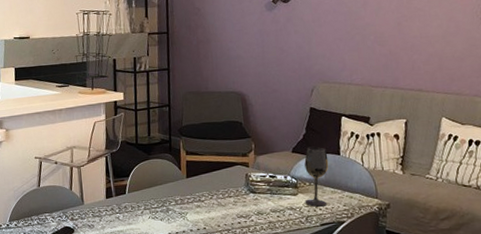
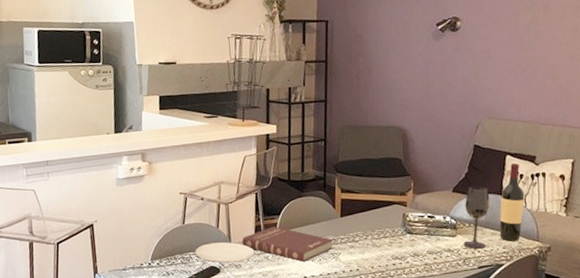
plate: none [50,203,107,224] -> present [195,242,255,263]
book: none [94,187,180,221] -> present [242,226,333,262]
wine bottle: none [338,124,362,199] -> present [499,163,525,241]

